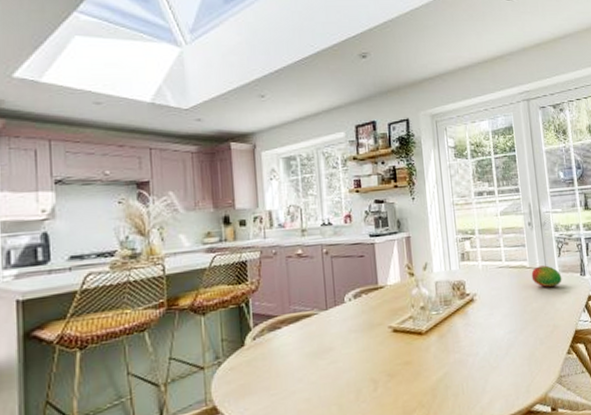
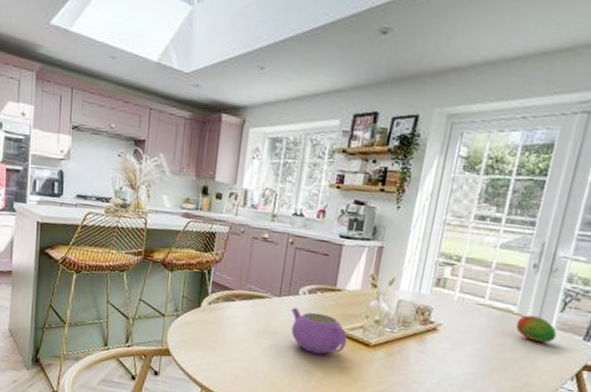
teapot: none [342,314,401,359] -> present [291,308,348,355]

